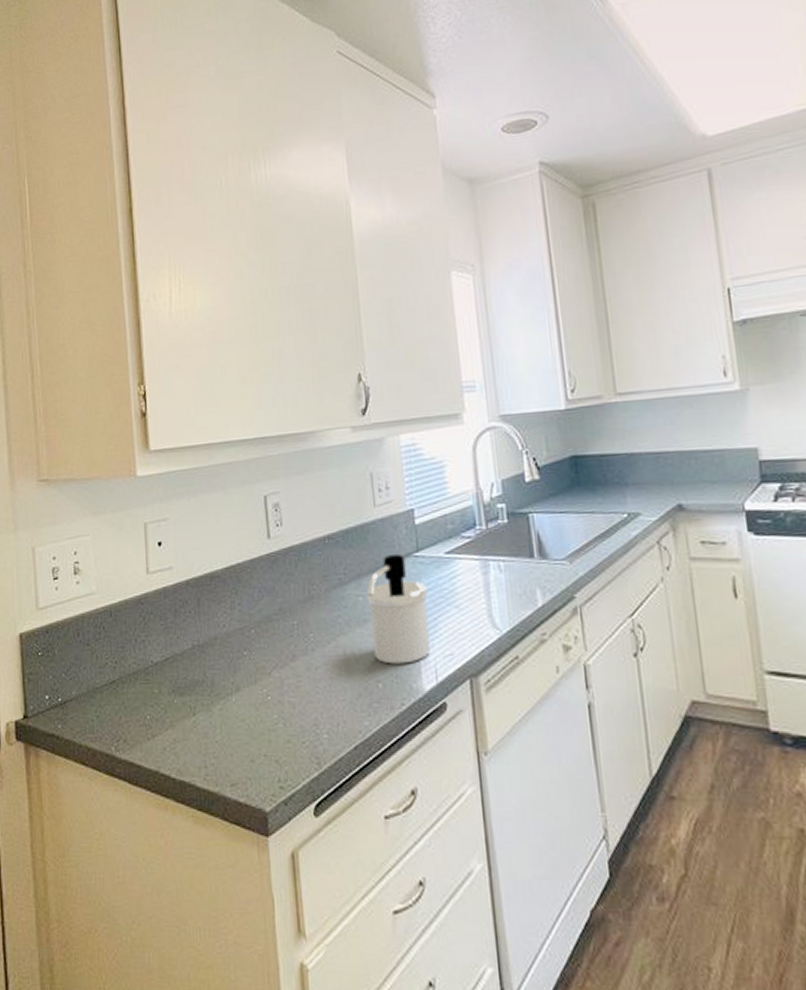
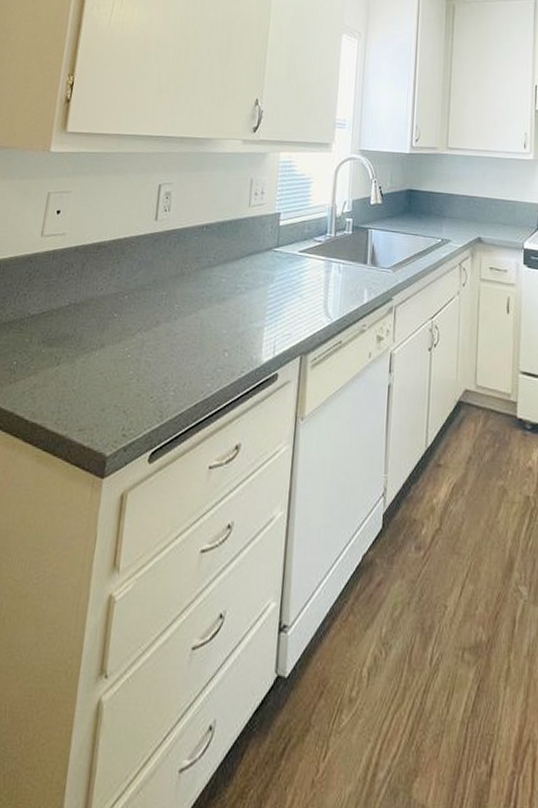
soap dispenser: present [366,554,430,664] -> none [226,247,279,338]

